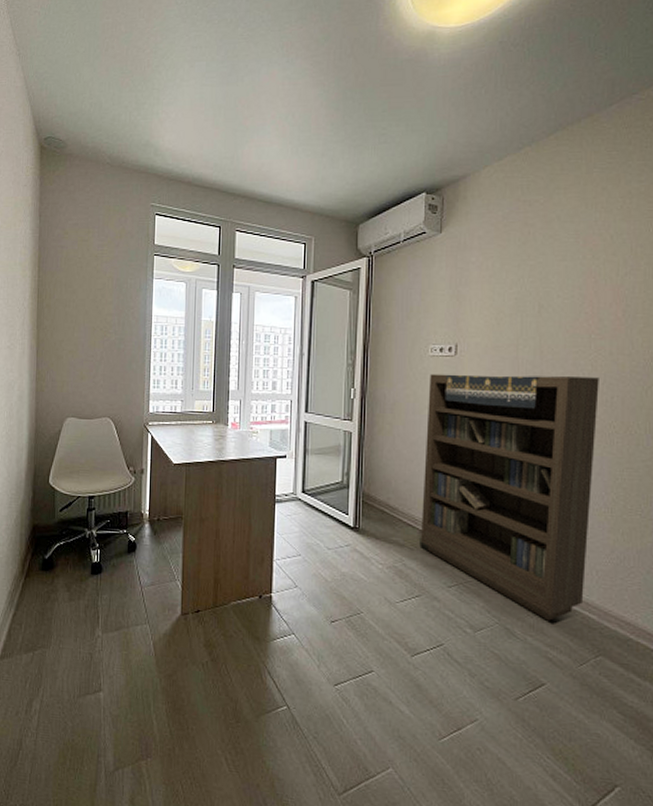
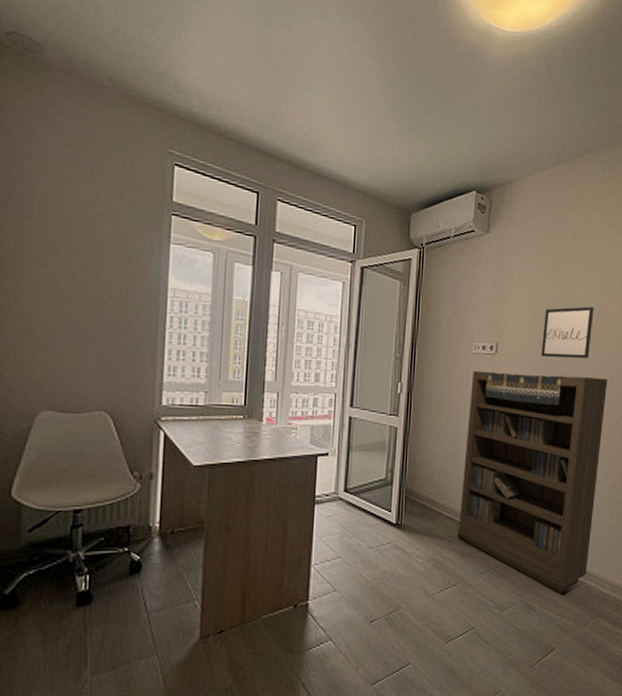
wall art: none [510,296,576,357] -> present [541,306,594,359]

